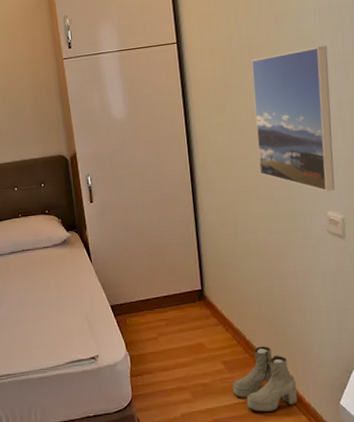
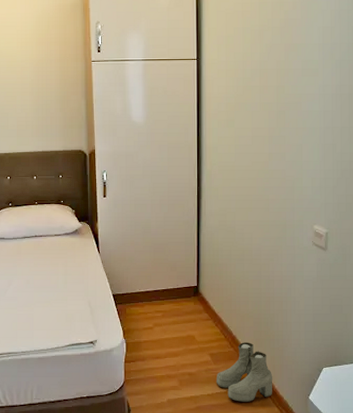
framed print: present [251,45,335,192] -> none [258,78,327,207]

